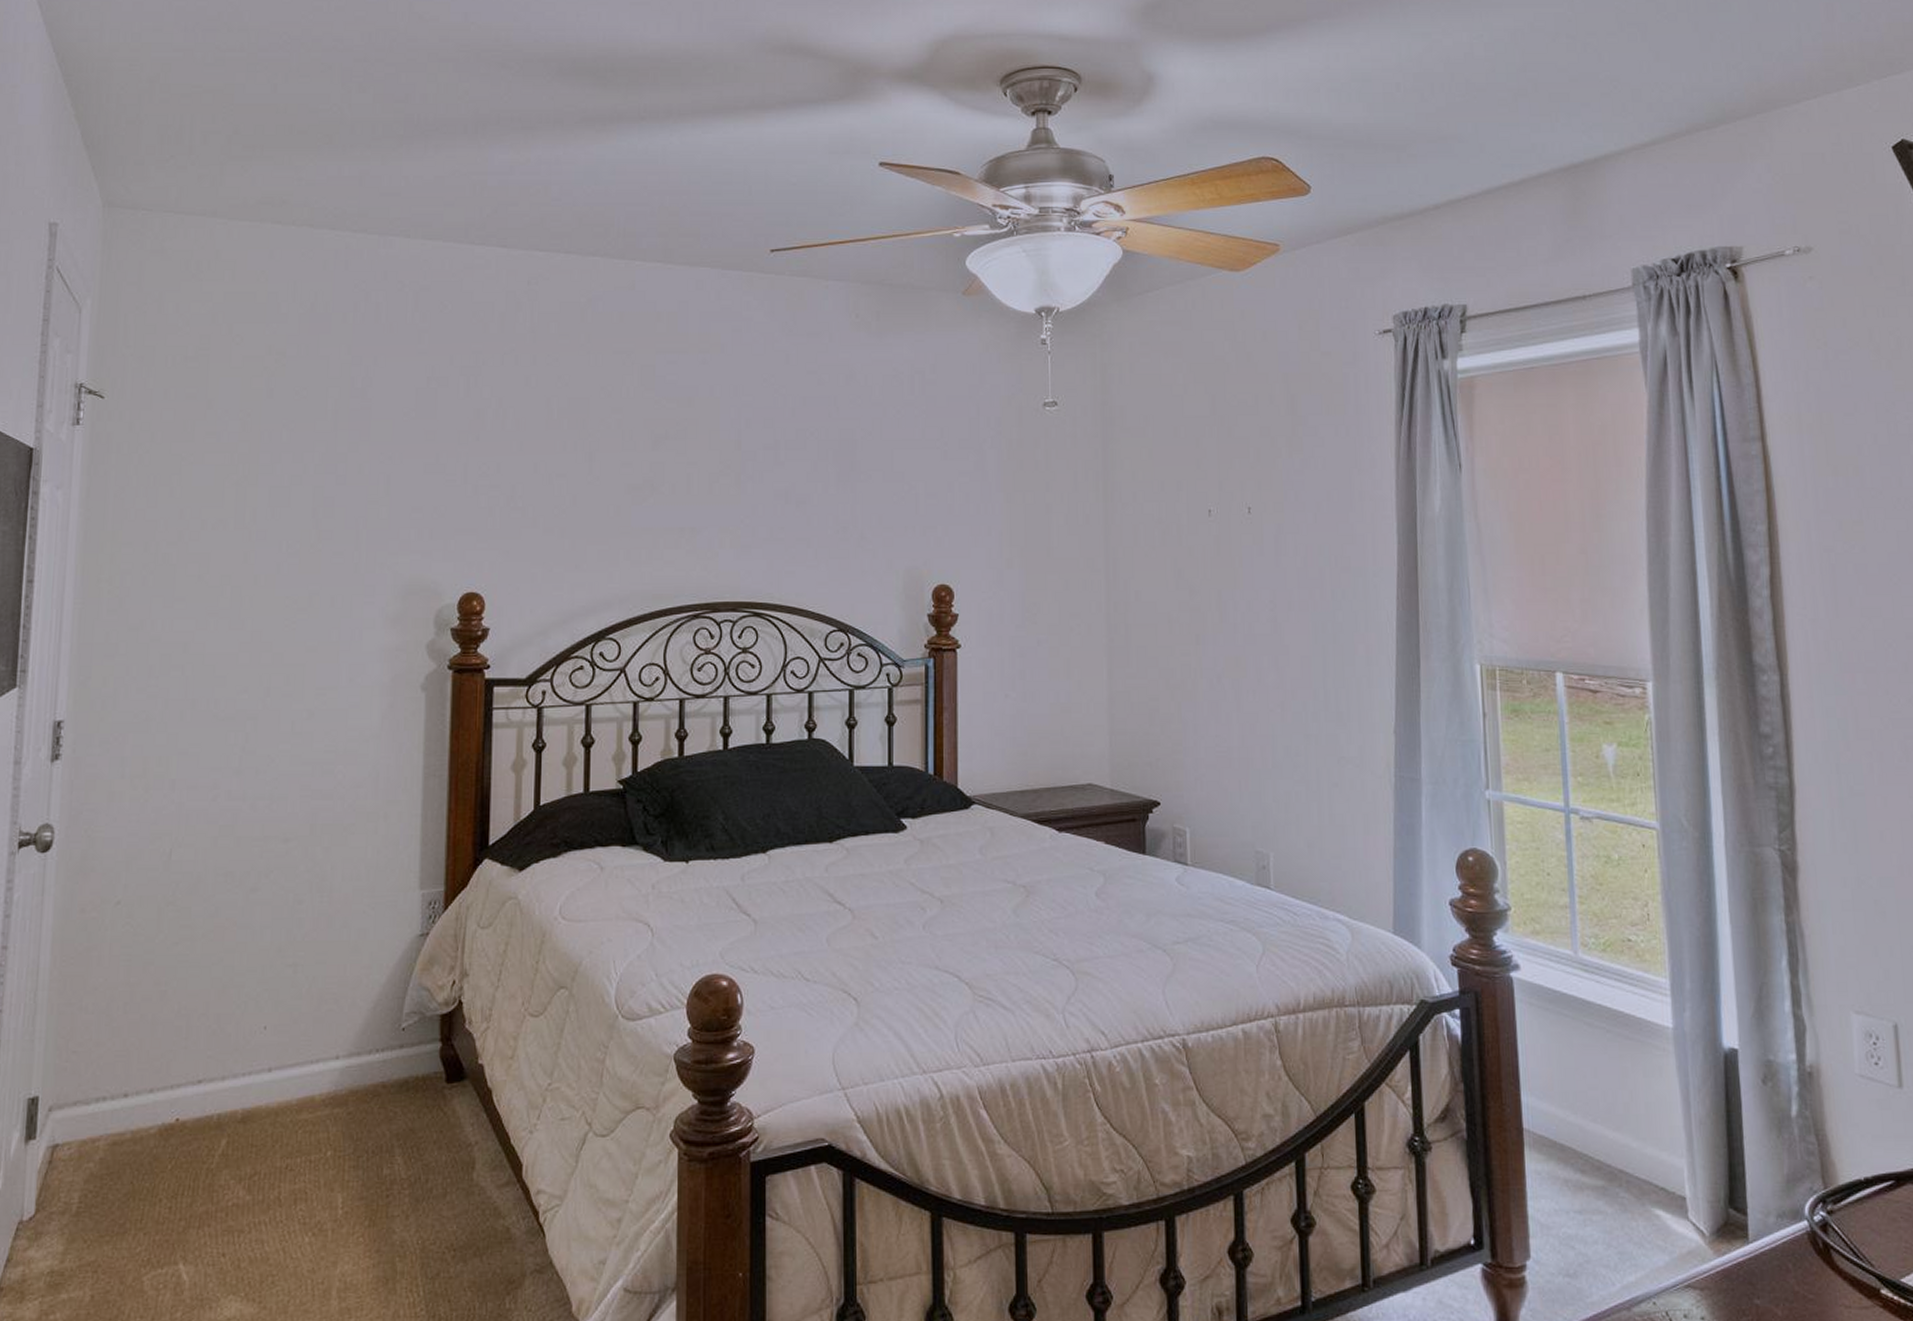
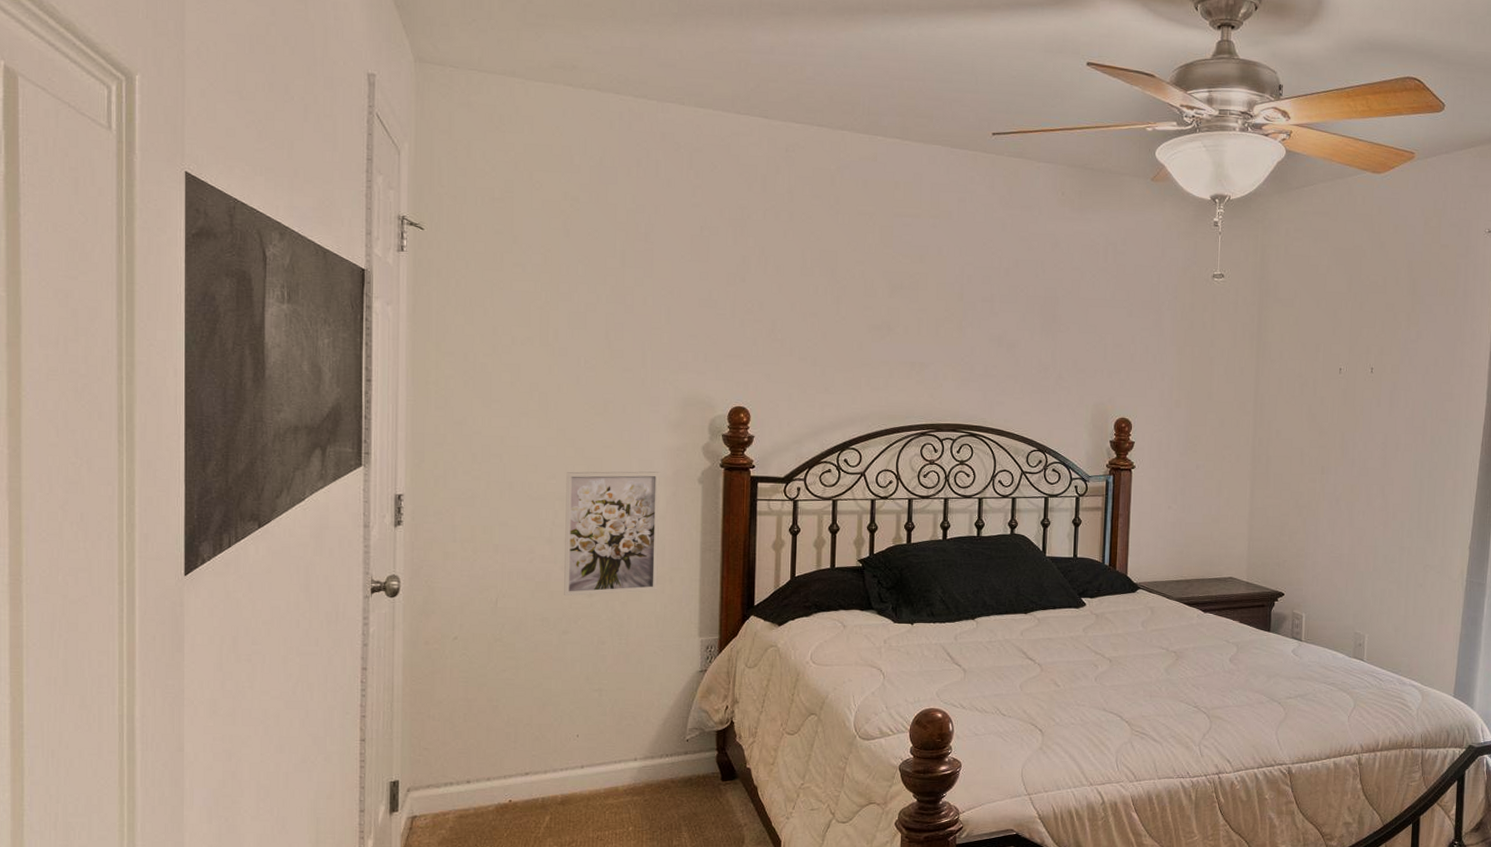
wall art: none [253,679,375,842] -> present [564,471,660,596]

